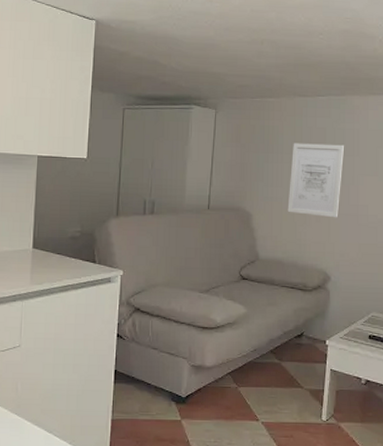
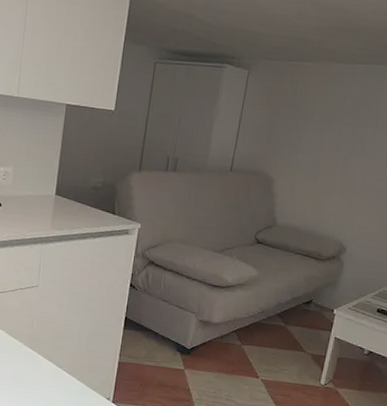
wall art: present [287,143,344,218] -> none [310,111,377,191]

